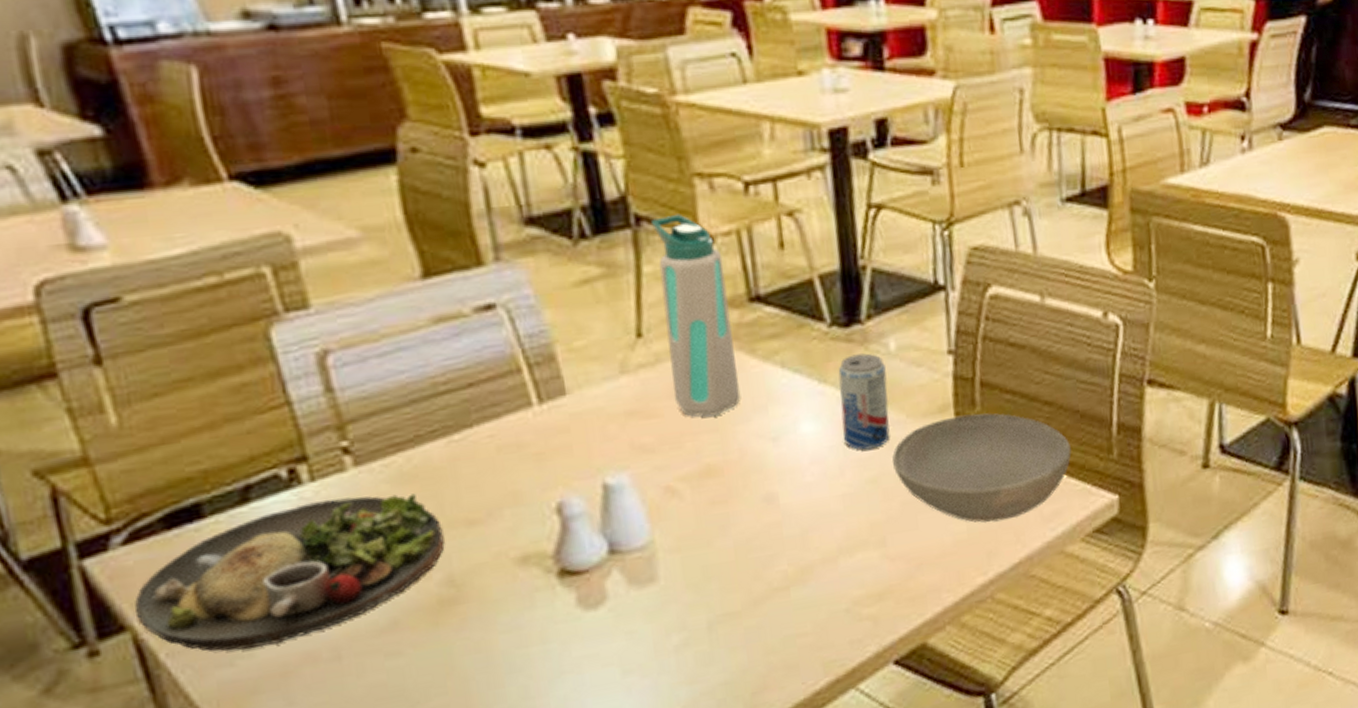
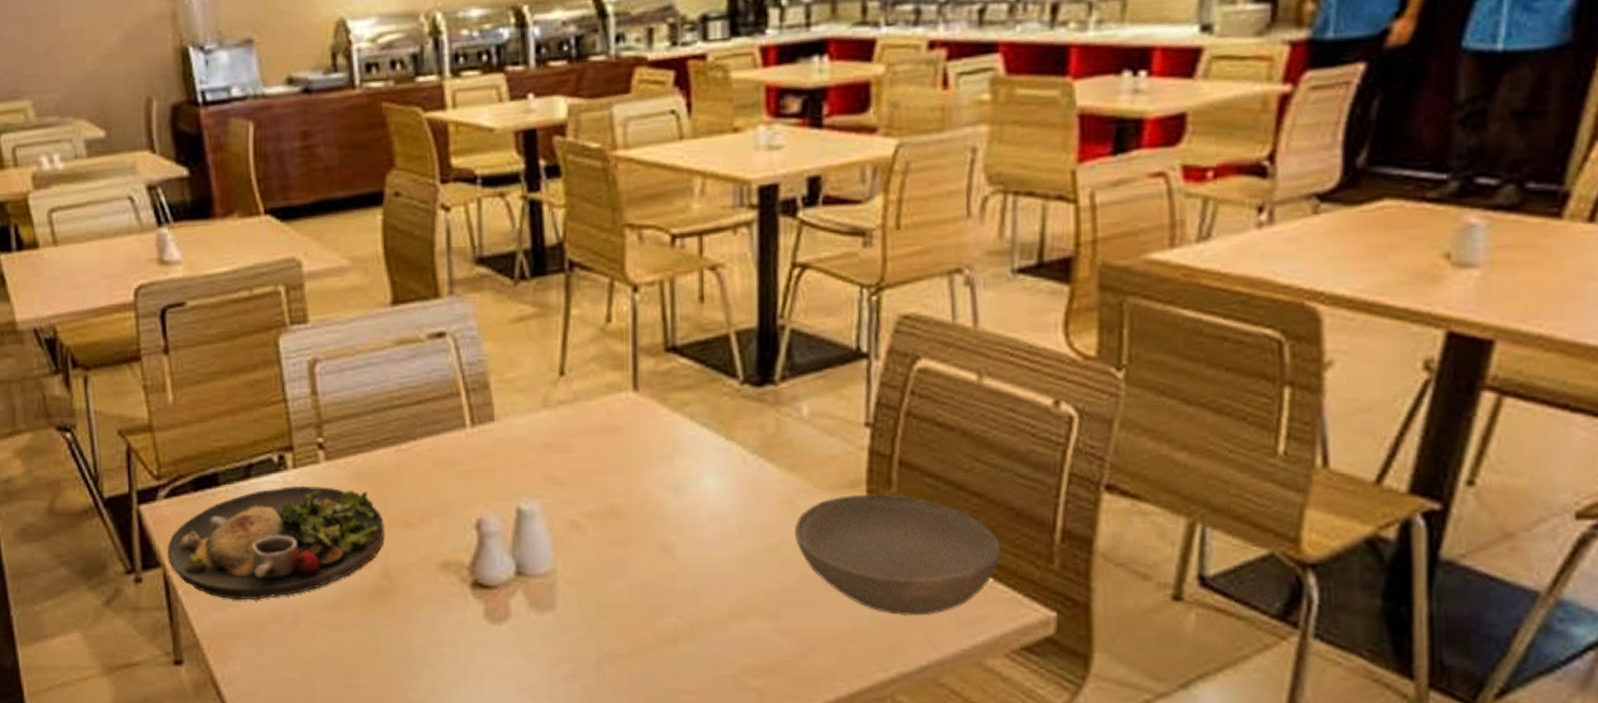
water bottle: present [650,214,741,417] -> none [582,262,649,458]
beverage can: present [838,353,891,450] -> none [745,415,797,515]

